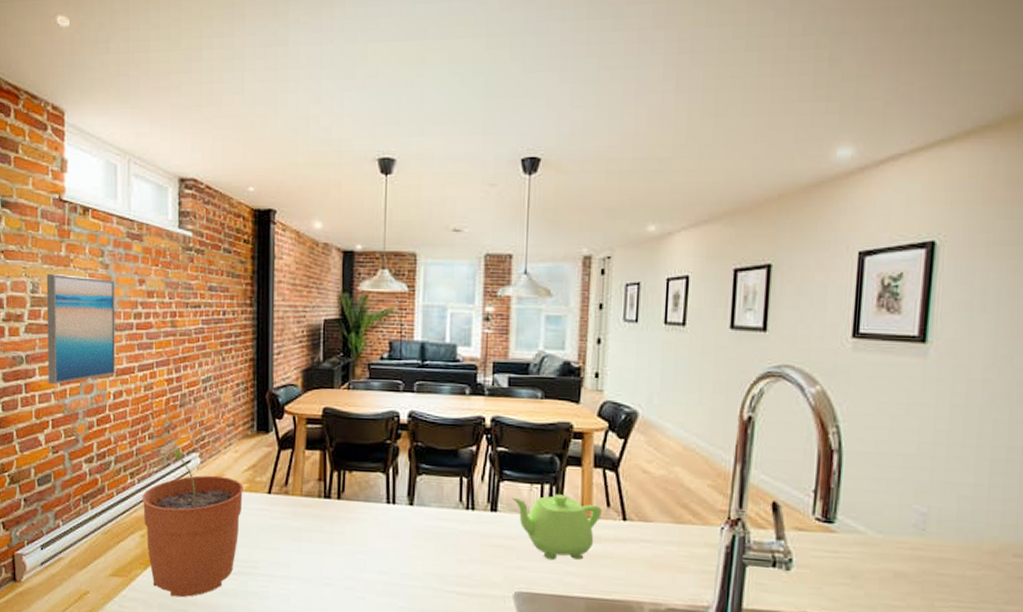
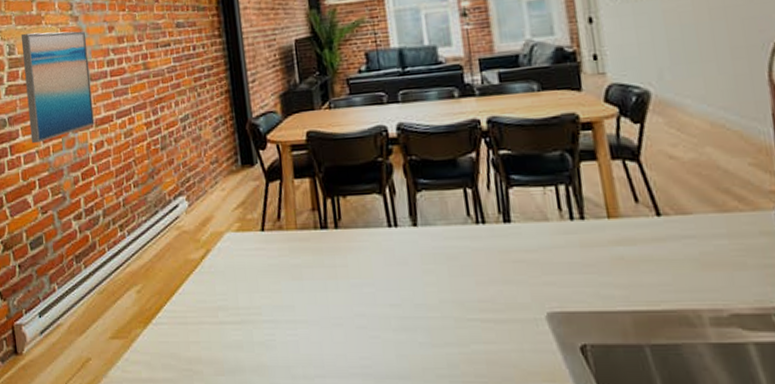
plant pot: present [142,449,244,598] -> none [133,194,237,355]
teapot: present [512,494,602,561] -> none [525,194,631,271]

